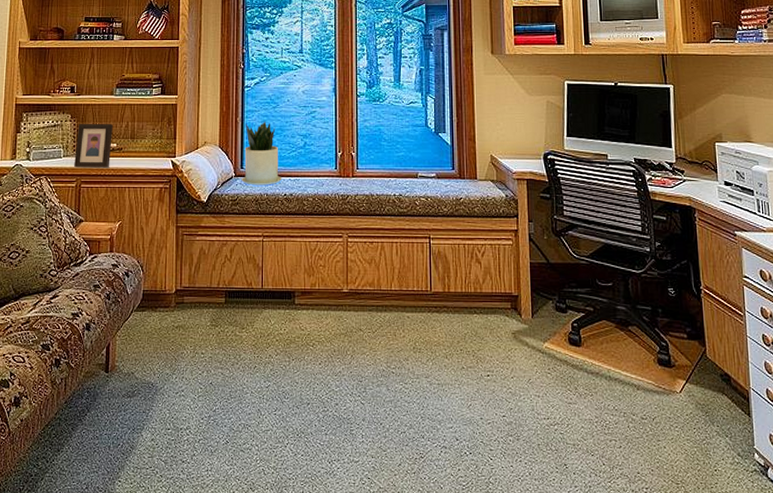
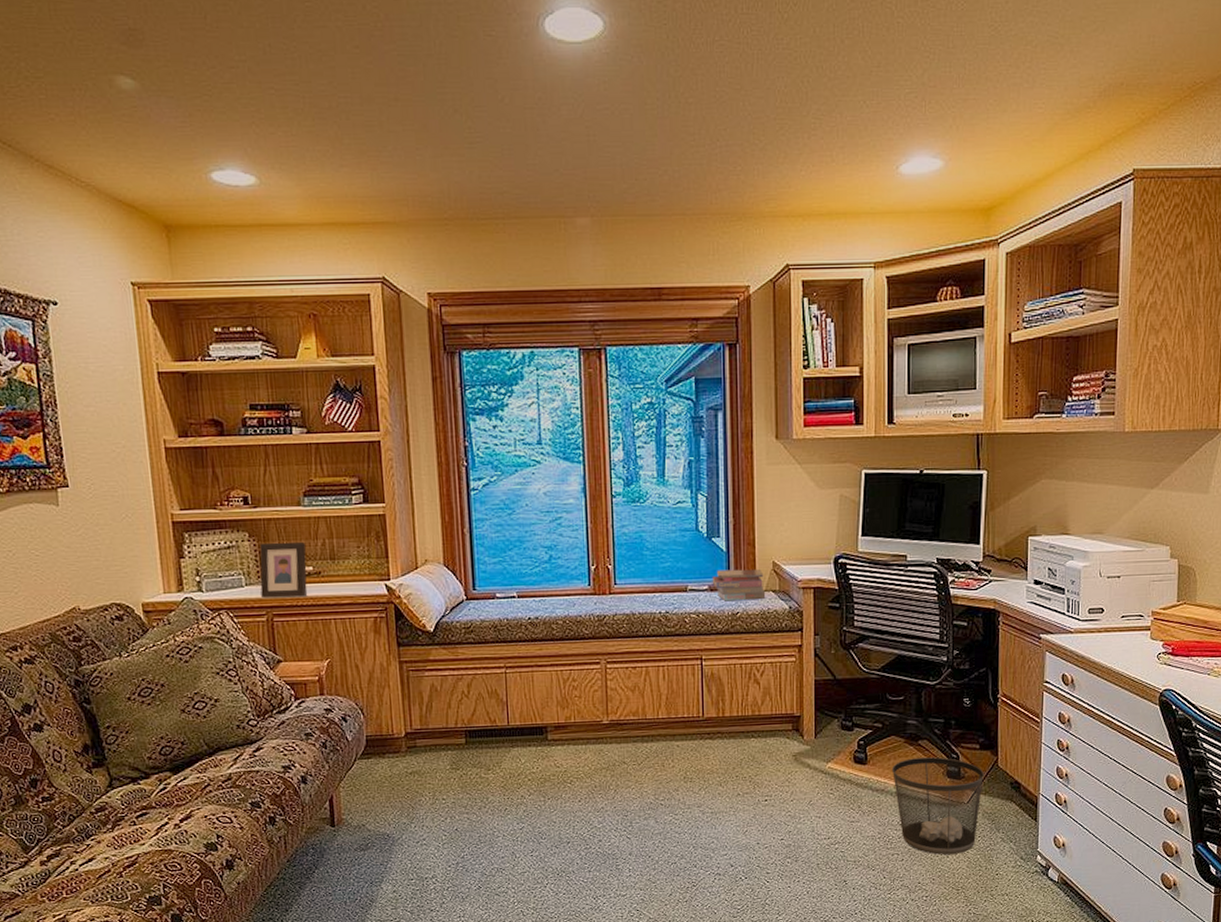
planter: present [241,121,282,186] -> none [474,531,525,610]
books: none [439,160,485,188] -> present [712,569,766,602]
waste bin: none [604,343,695,445] -> present [891,757,985,855]

